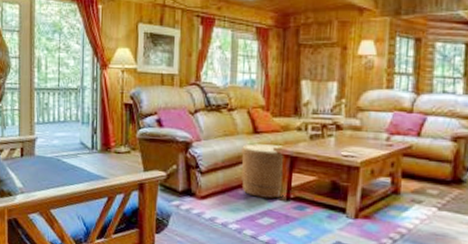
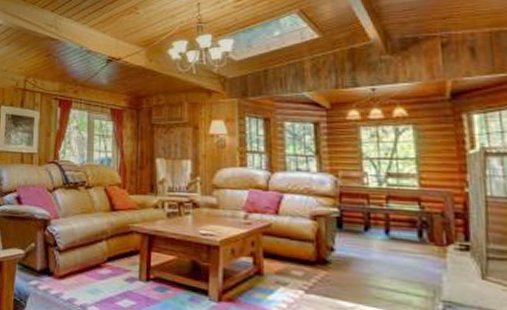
woven basket: present [241,144,285,199] -> none [99,221,143,279]

